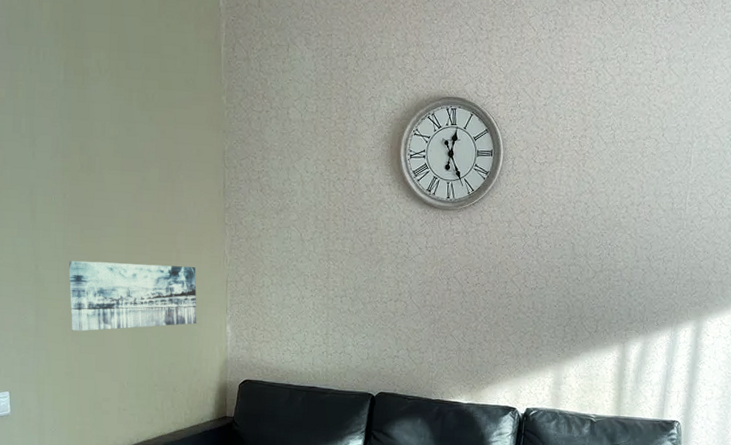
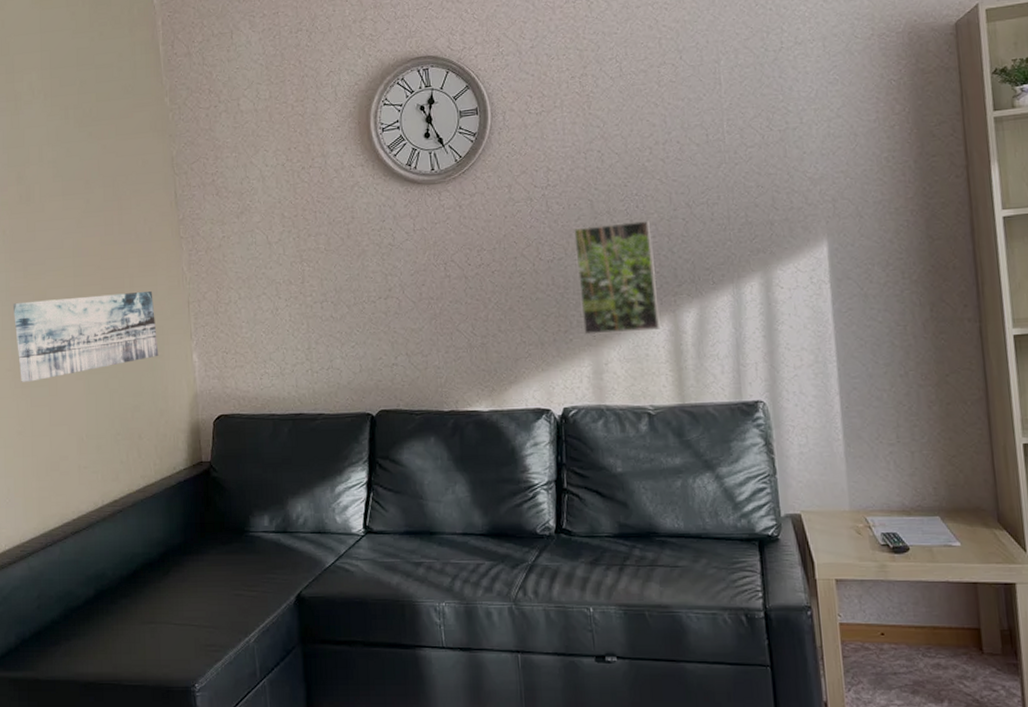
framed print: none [551,264,616,356] -> present [574,219,661,336]

